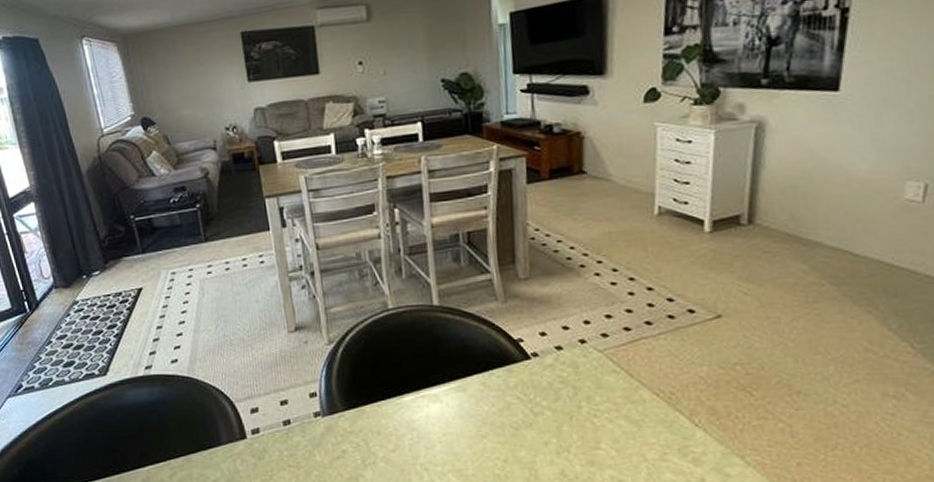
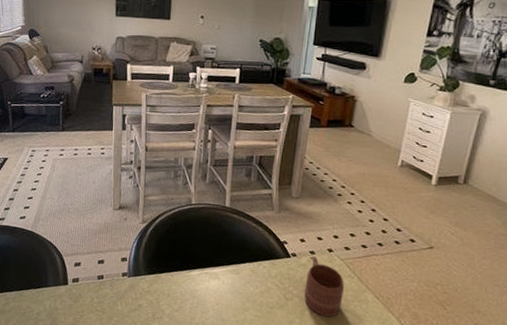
mug: none [556,352,611,431] -> present [304,256,344,318]

